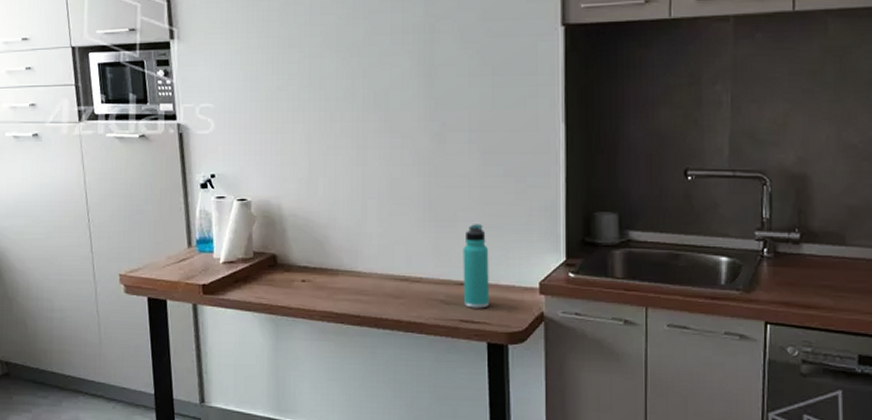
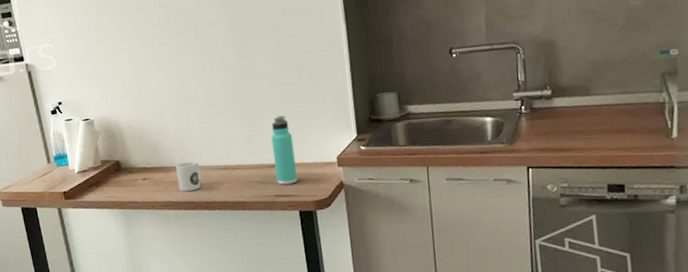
mug: none [343,266,373,303] -> present [175,161,201,192]

